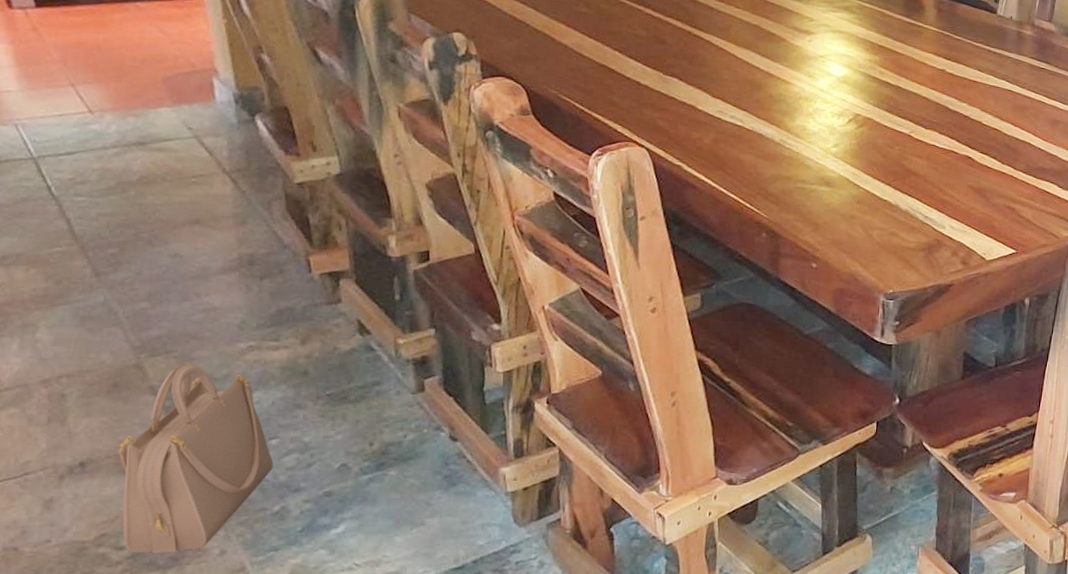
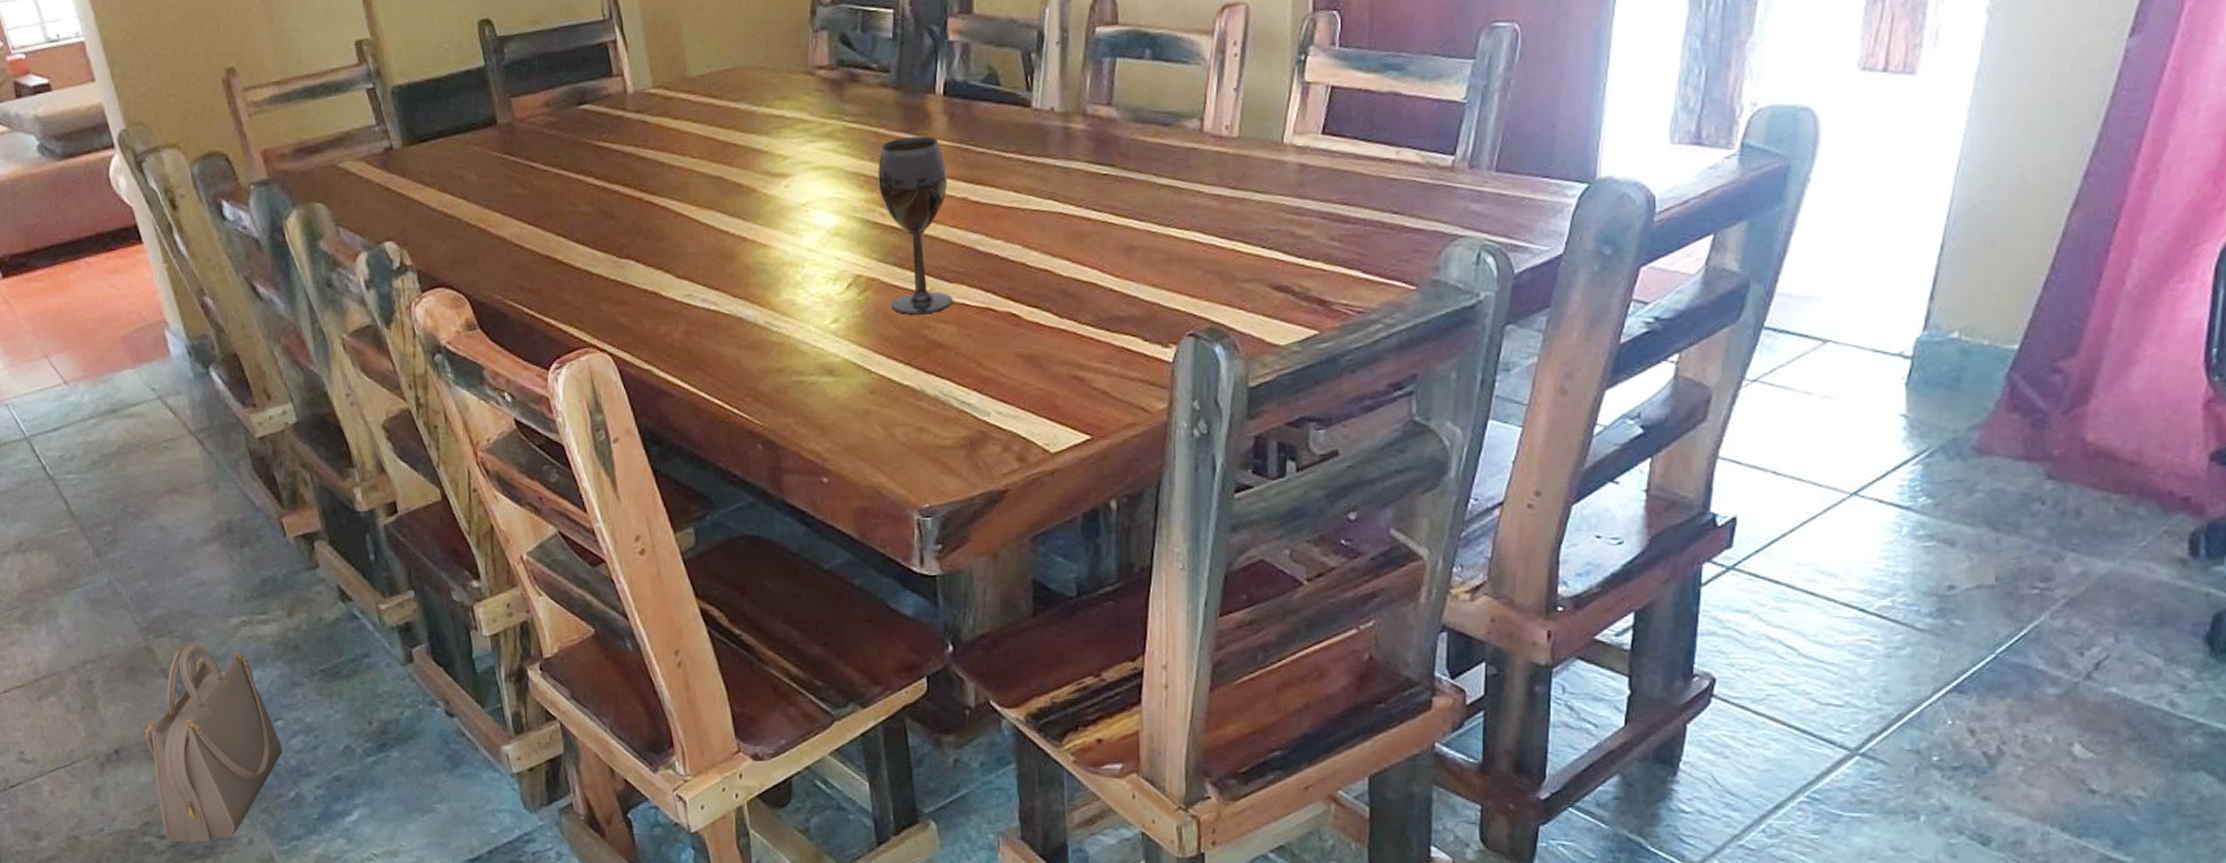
wine glass: none [880,20,933,149] -> present [877,136,953,315]

